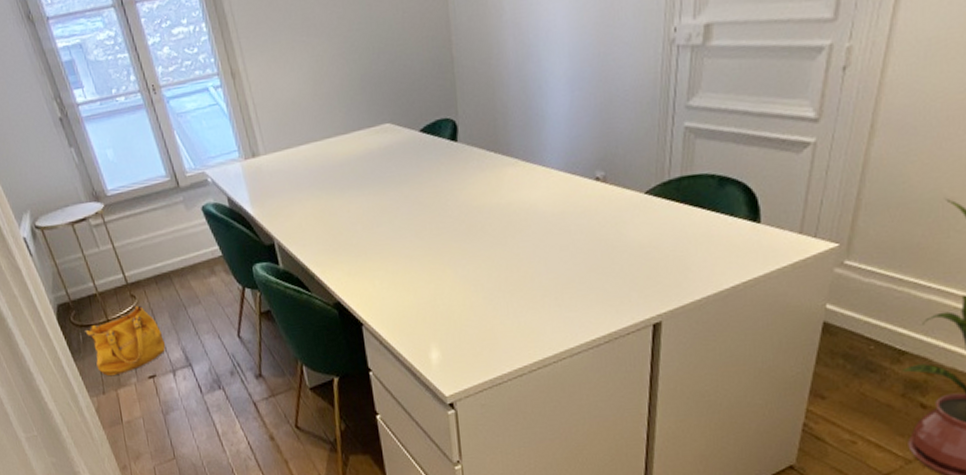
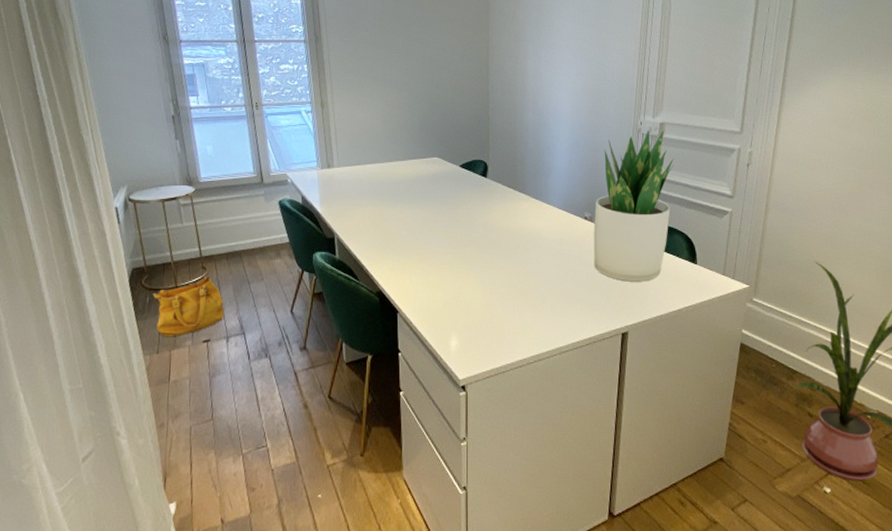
planter: none [608,35,727,258] -> present [593,130,674,282]

